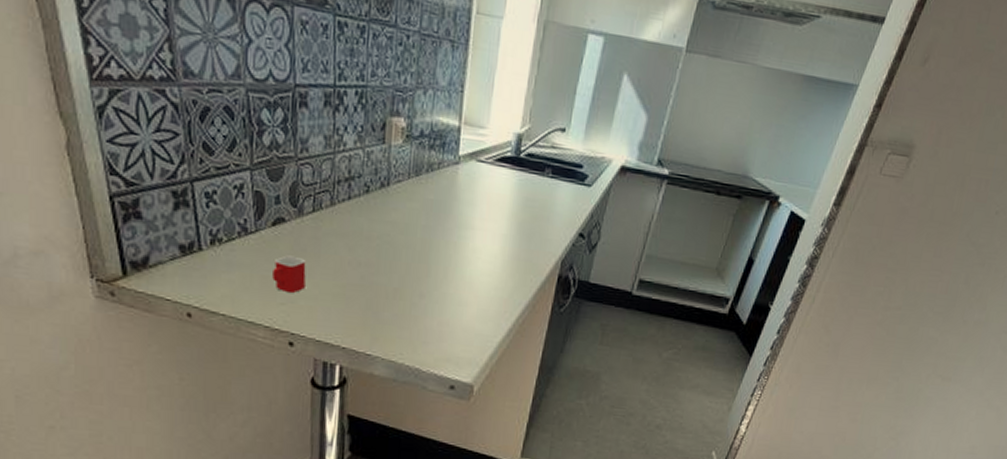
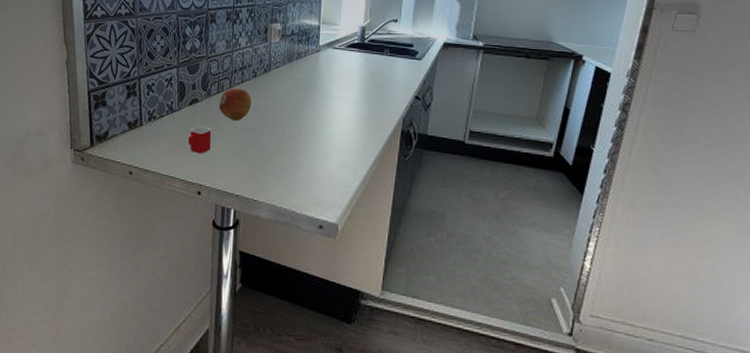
fruit: none [315,206,362,251] -> present [218,88,251,120]

